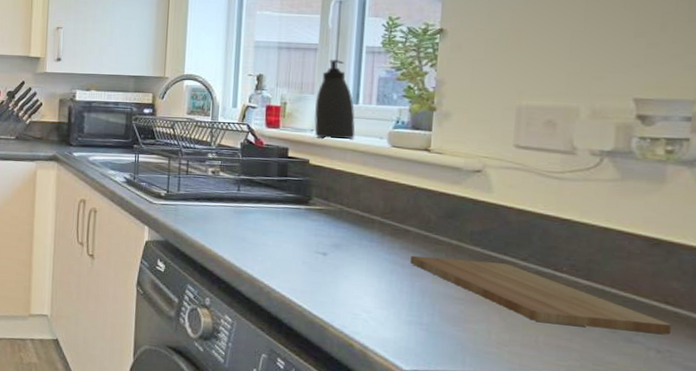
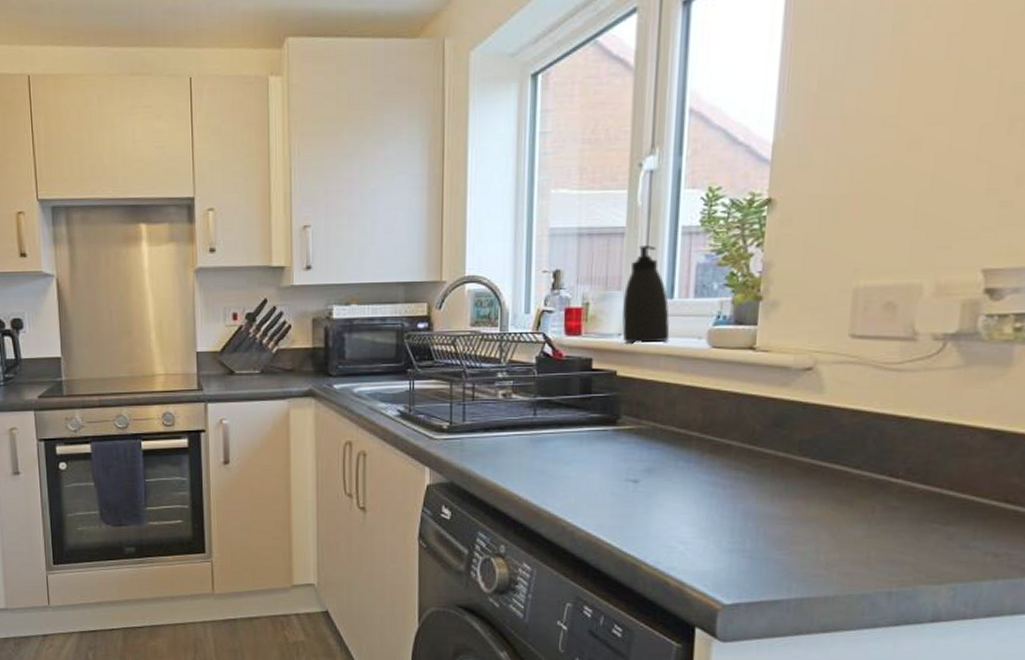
cutting board: present [411,255,671,334] -> none [733,473,1010,537]

